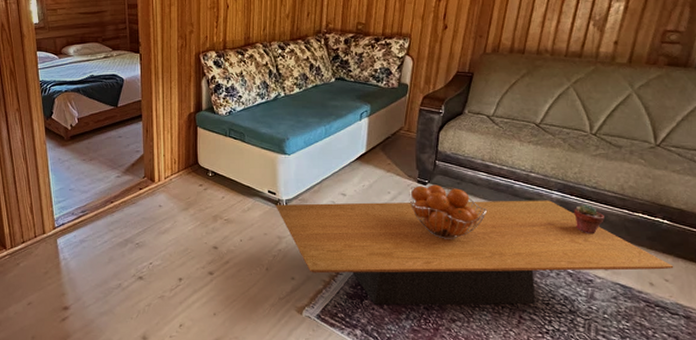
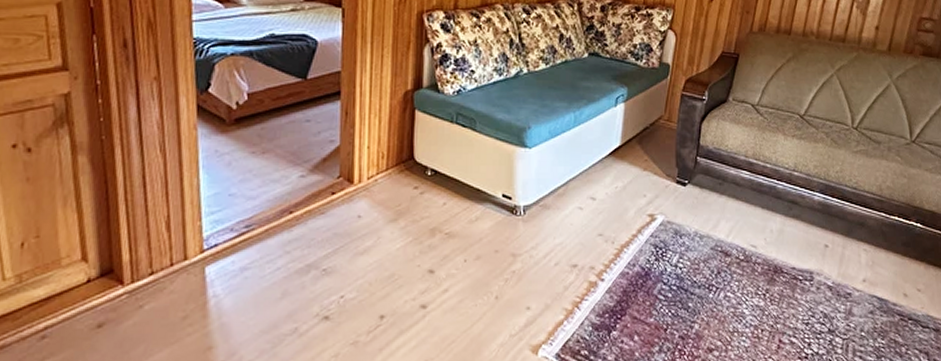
coffee table: present [276,200,674,305] -> none [511,203,926,336]
fruit basket: present [409,184,488,240] -> none [667,185,750,253]
potted succulent: present [574,204,604,235] -> none [835,207,863,242]

